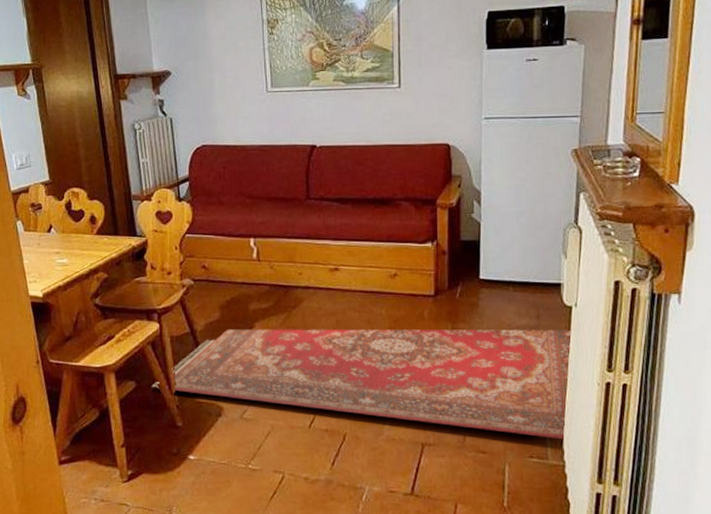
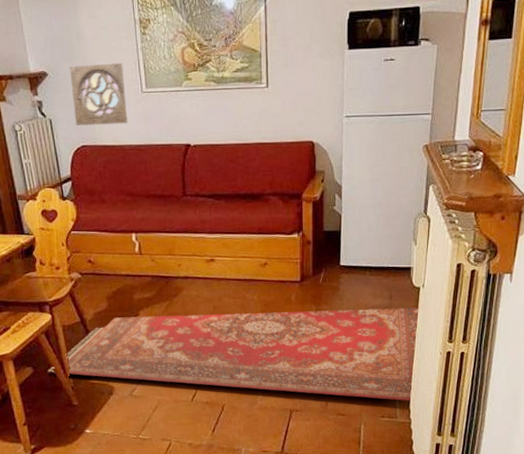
wall ornament: none [194,62,250,125] -> present [70,63,127,126]

